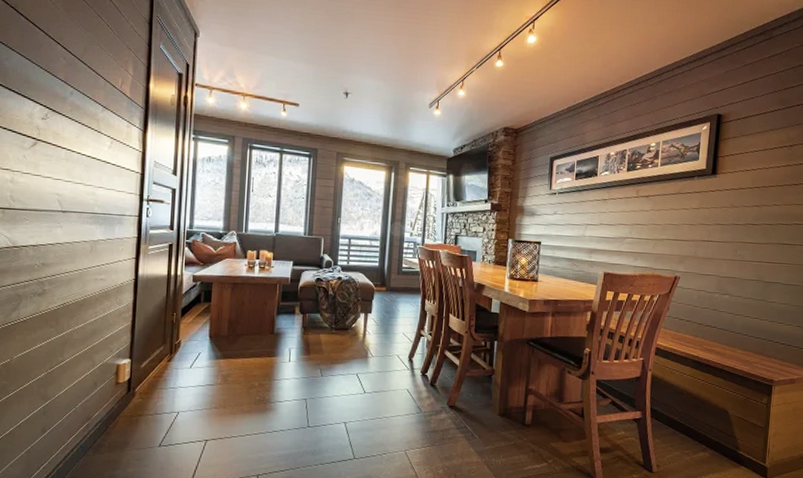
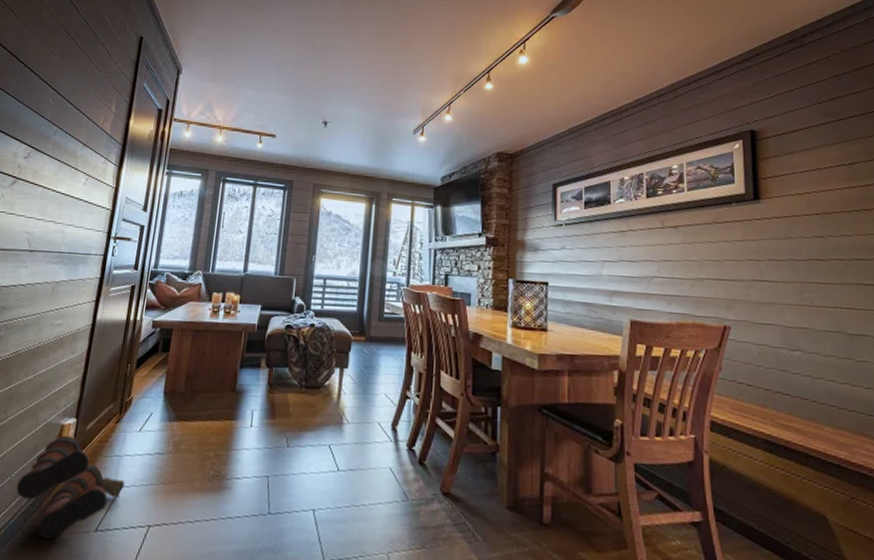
boots: none [82,373,182,454] -> present [16,435,125,540]

